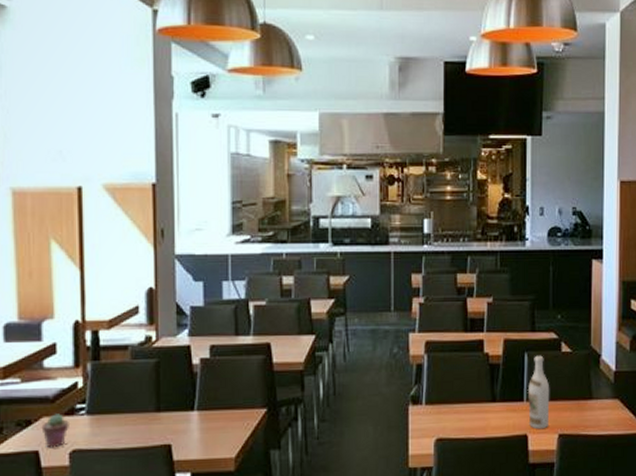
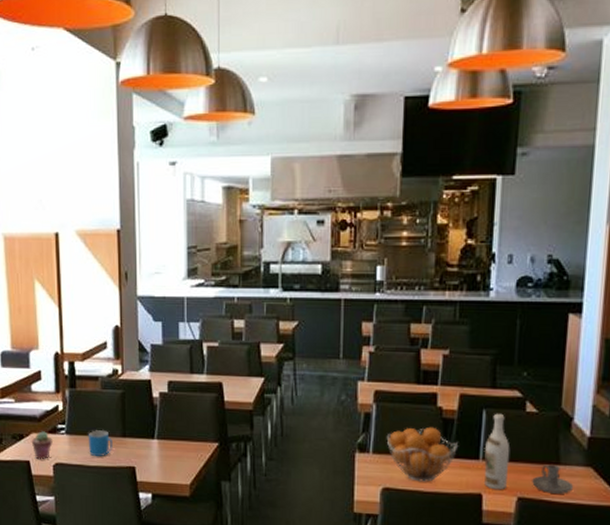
mug: none [114,405,144,438] -> present [88,429,113,457]
fruit basket: none [438,373,504,429] -> present [386,426,458,482]
candle holder: none [570,400,605,427] -> present [532,464,574,494]

